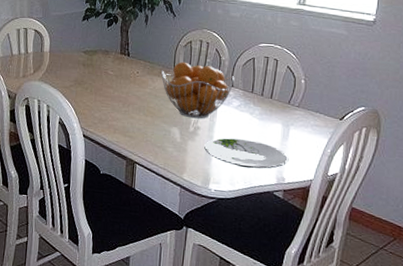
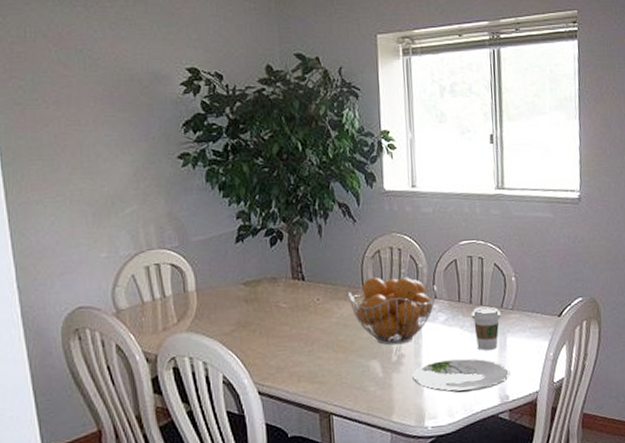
coffee cup: none [262,100,288,137] -> present [472,306,502,350]

